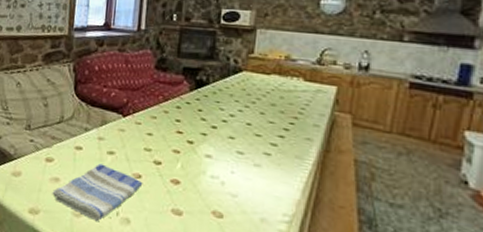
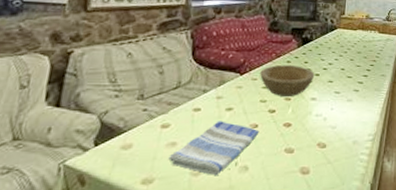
bowl: none [144,110,211,150] -> present [260,65,315,96]

